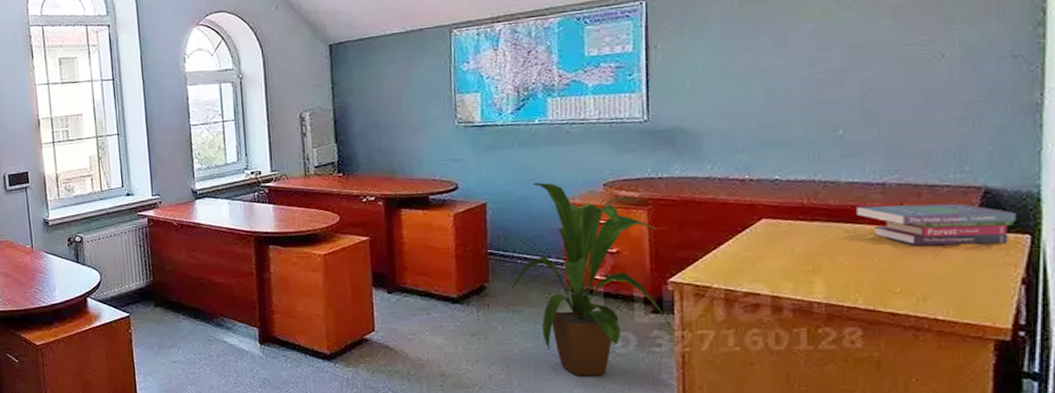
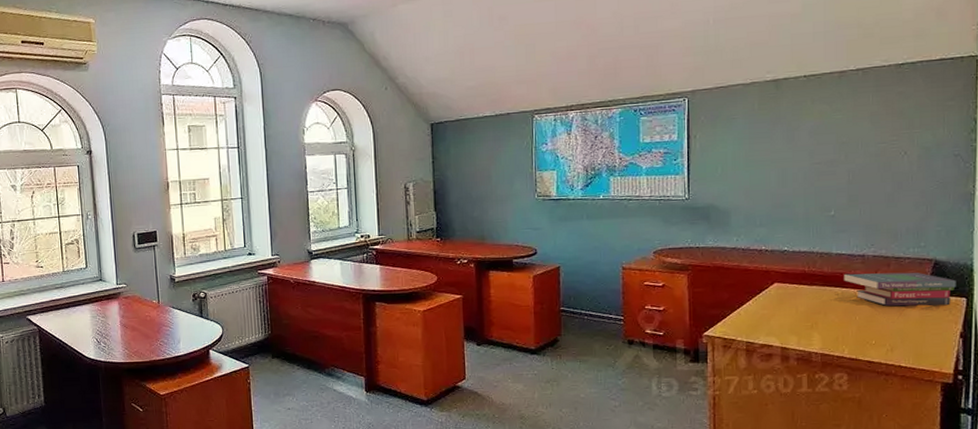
house plant: present [511,182,675,376] -> none [579,249,708,417]

